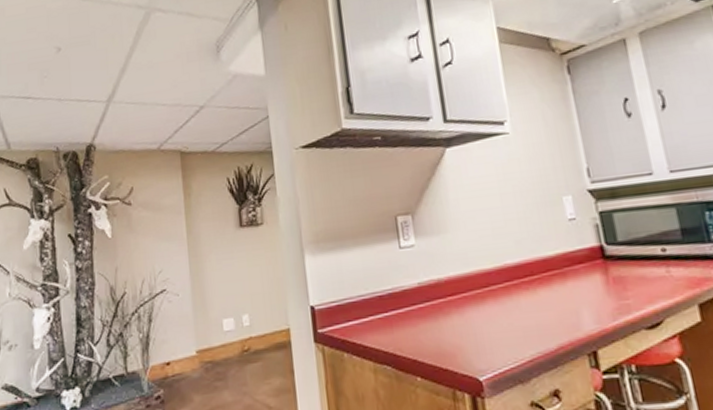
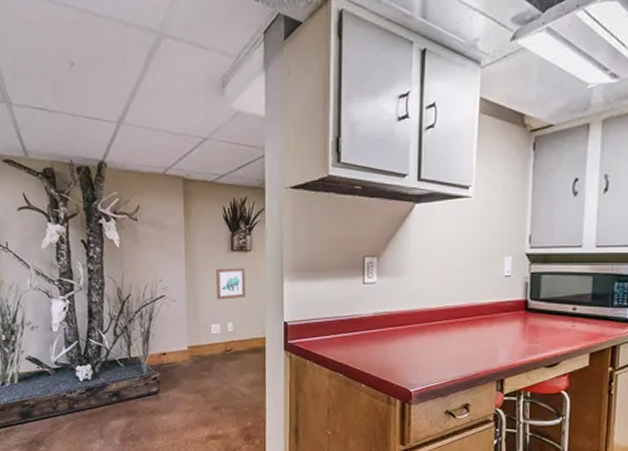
wall art: none [224,246,261,288] -> present [216,268,245,300]

